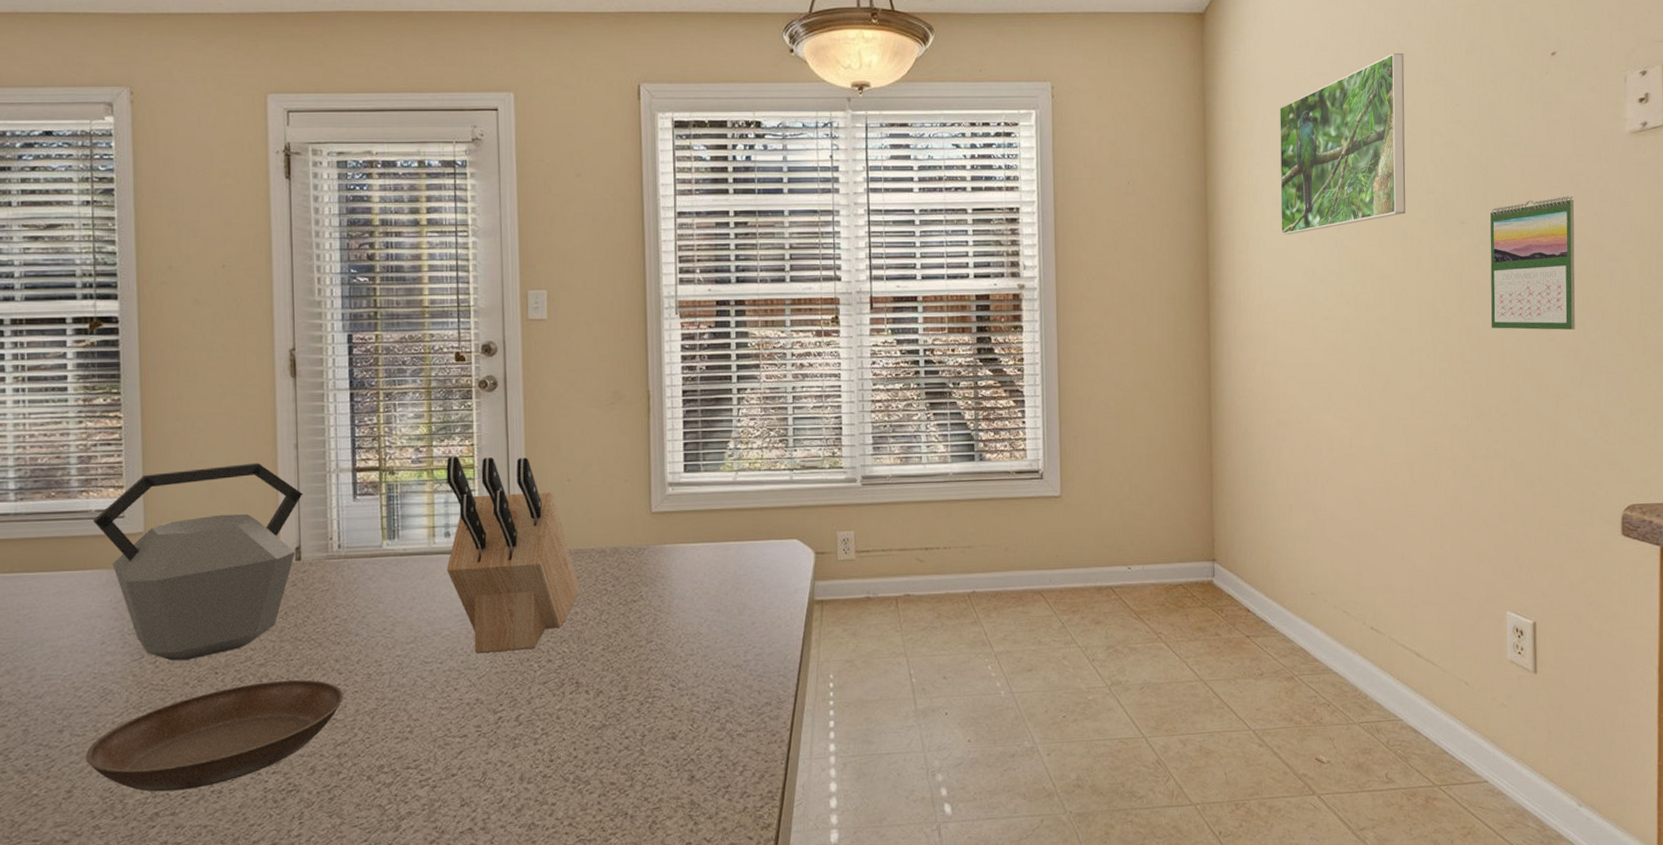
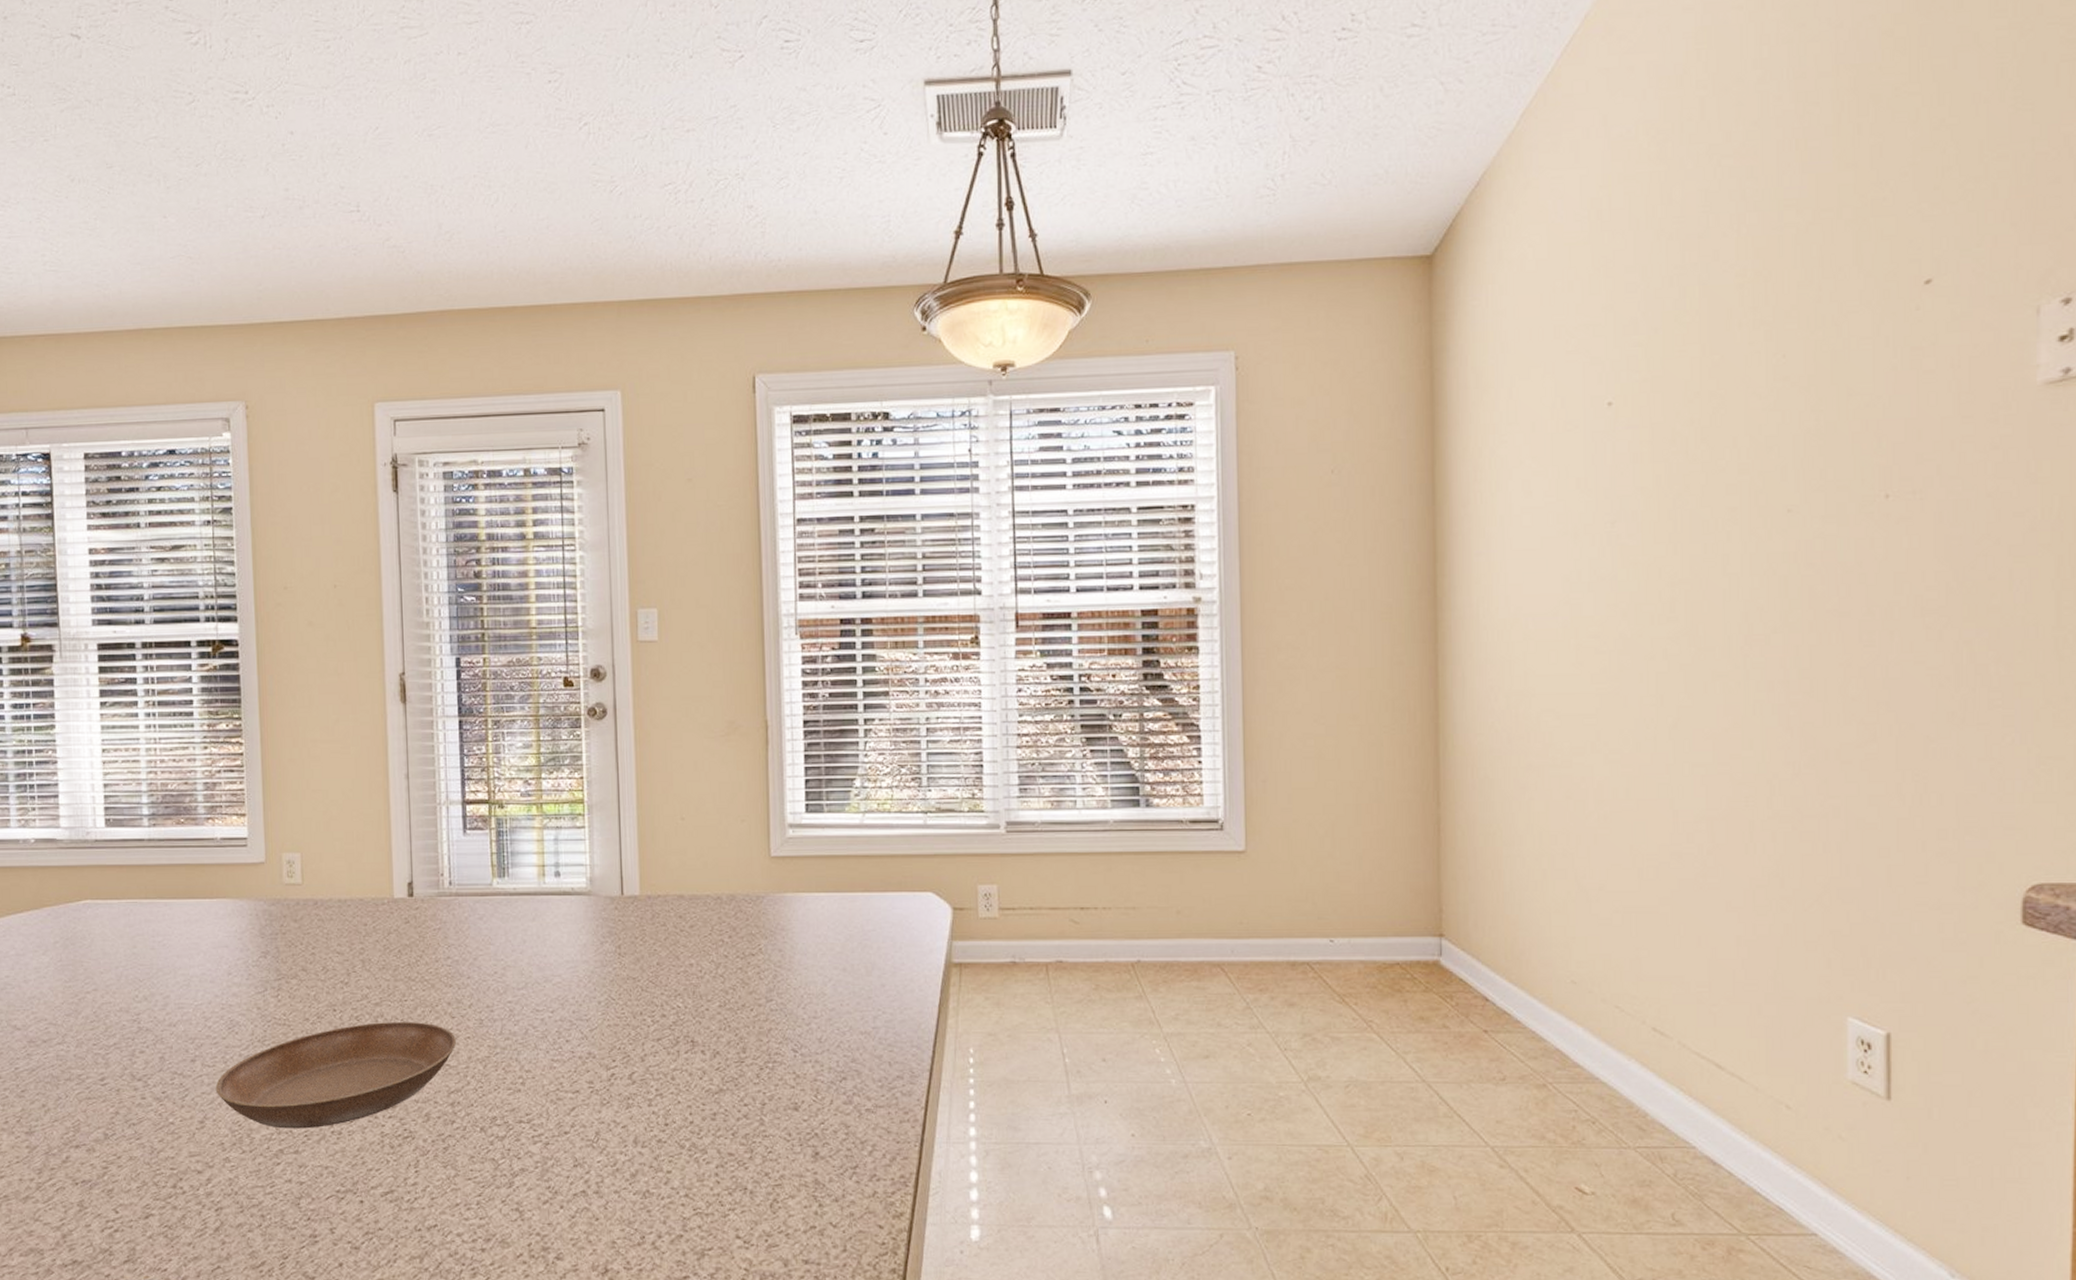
kettle: present [92,462,303,661] -> none [218,792,415,995]
knife block: present [446,456,581,654] -> none [555,790,695,1004]
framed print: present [1279,52,1406,235] -> none [1532,291,1708,531]
calendar: present [1490,196,1575,330] -> none [1829,471,1957,650]

